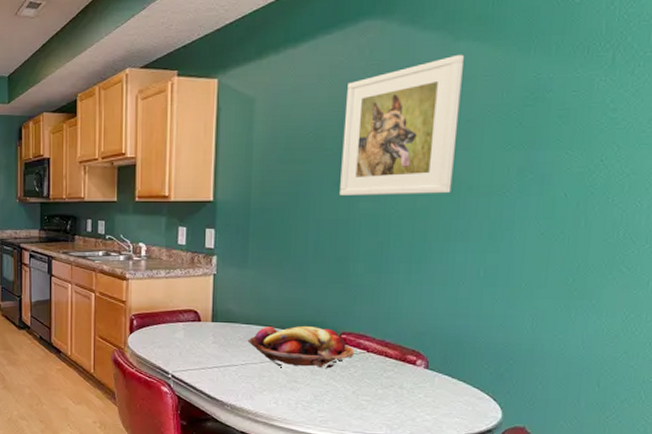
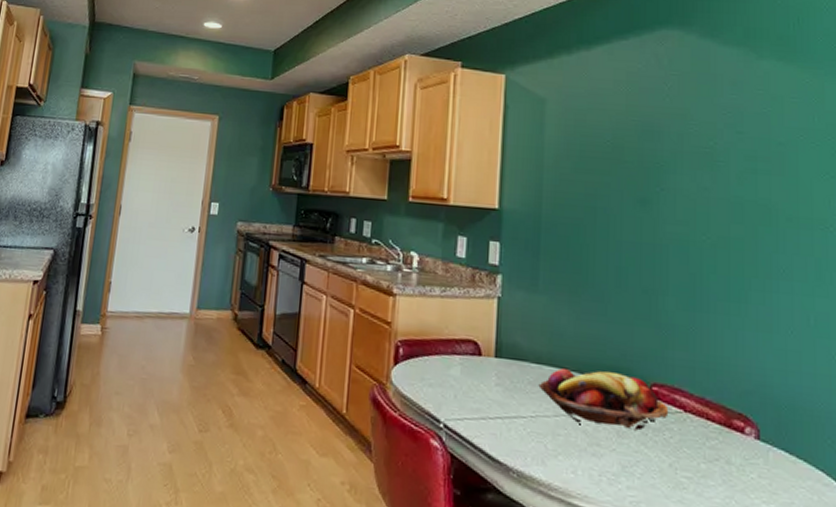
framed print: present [340,54,464,196] -> none [643,73,769,223]

